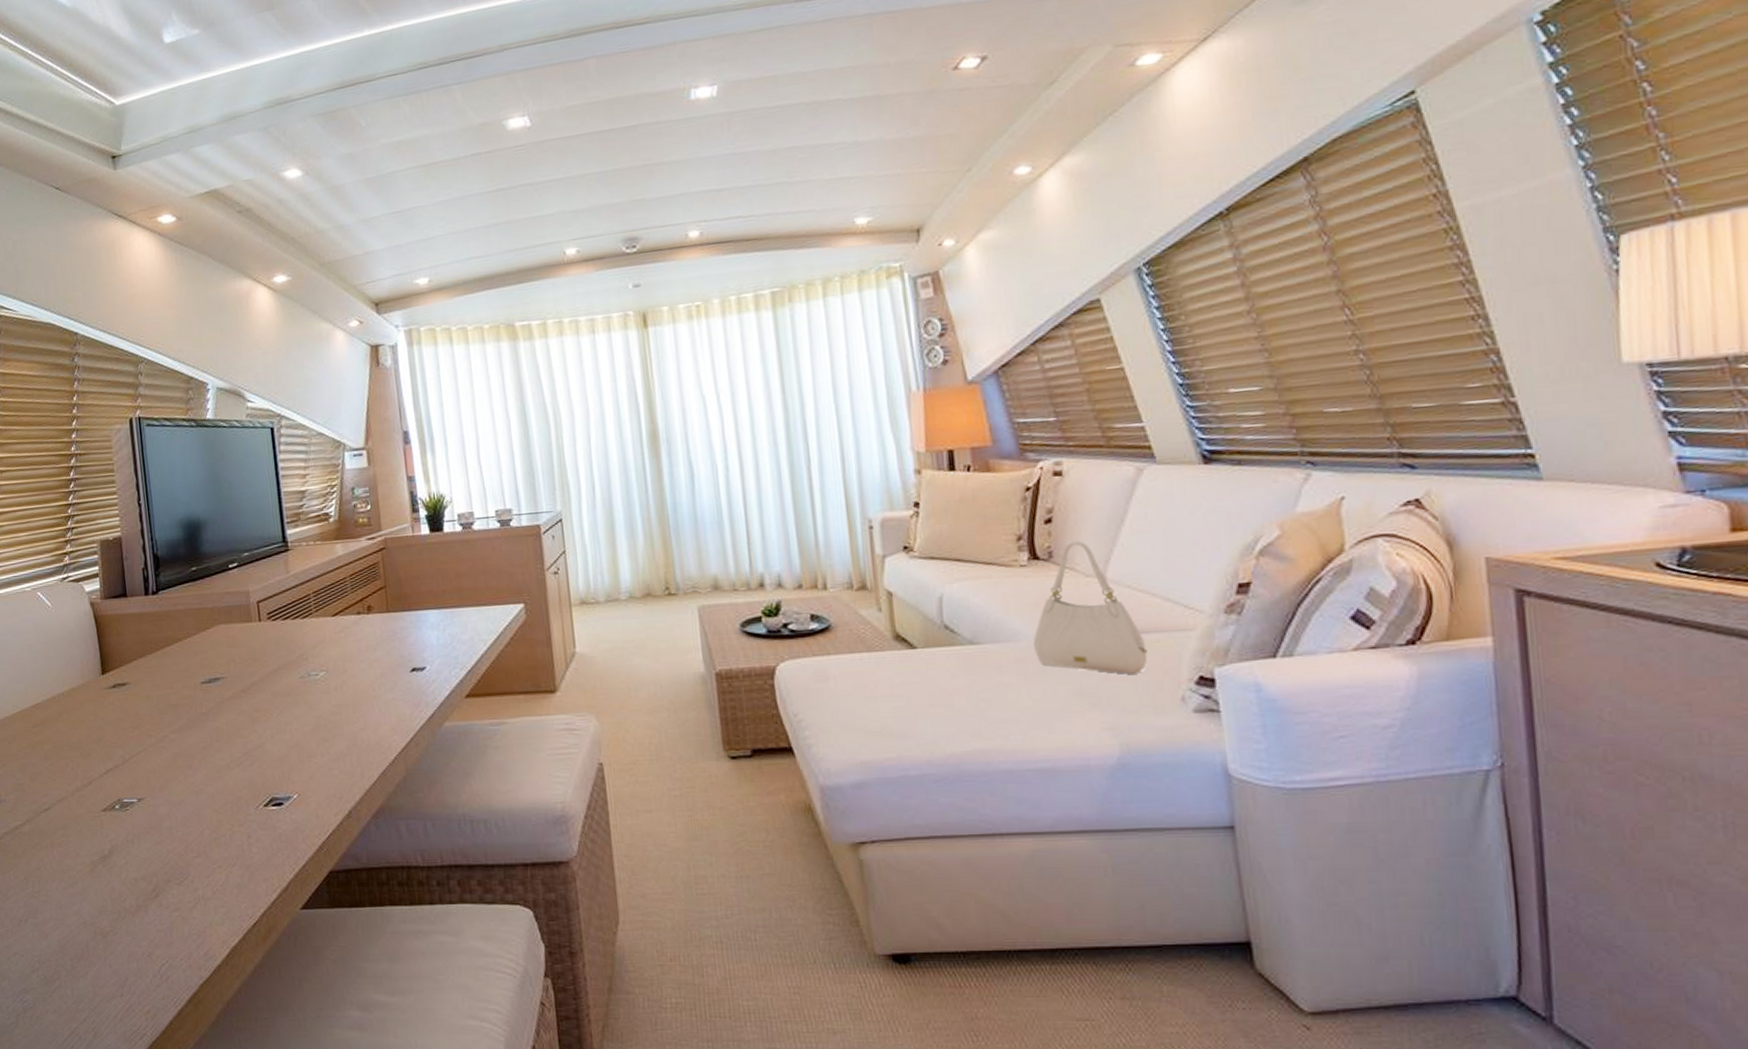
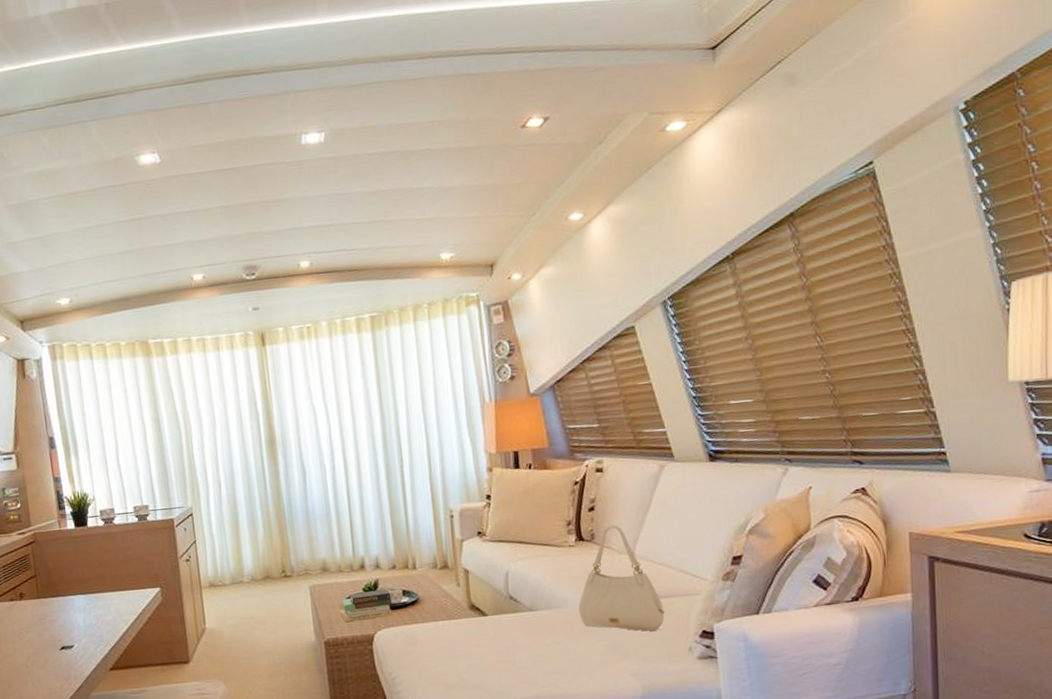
books: none [734,612,798,650] -> present [340,589,392,622]

